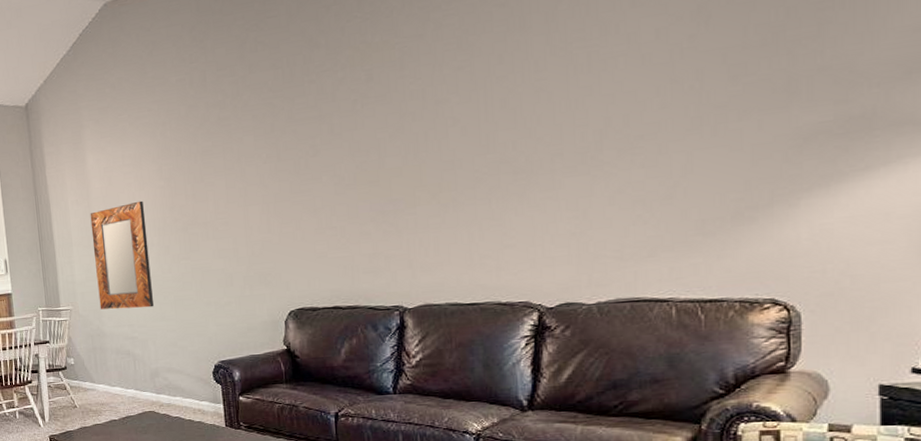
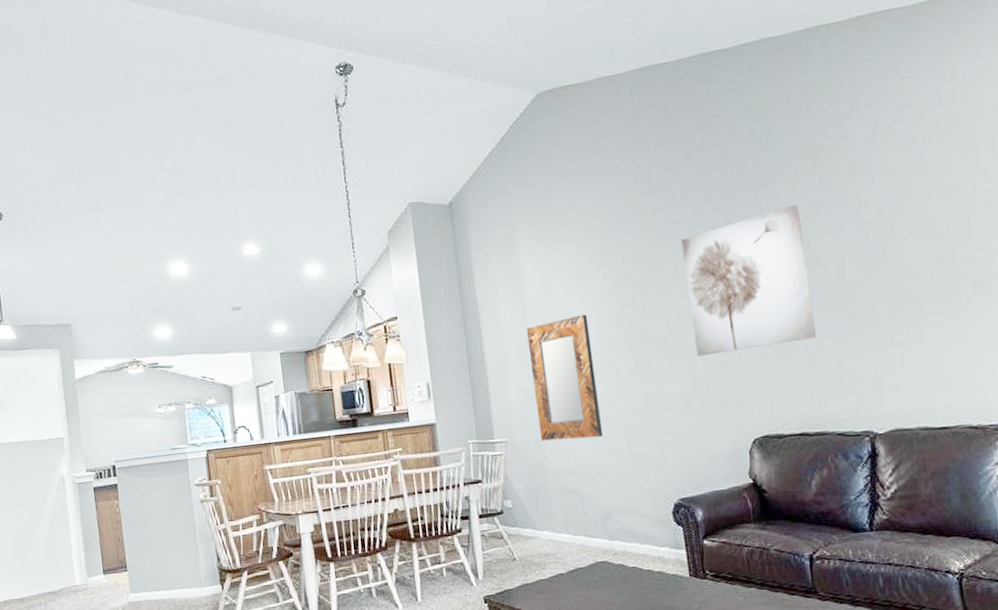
wall art: none [232,98,355,238] -> present [682,204,817,357]

